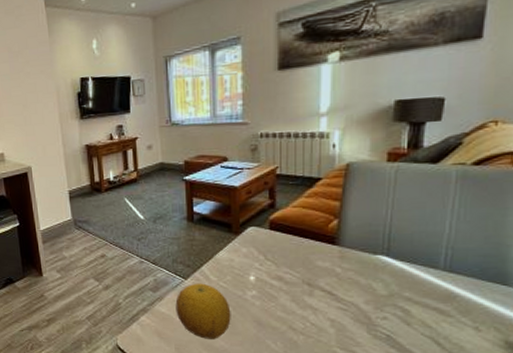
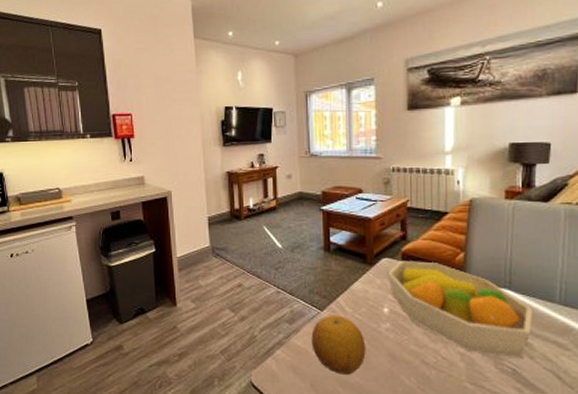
fruit bowl: none [254,229,413,325] -> present [387,261,533,359]

